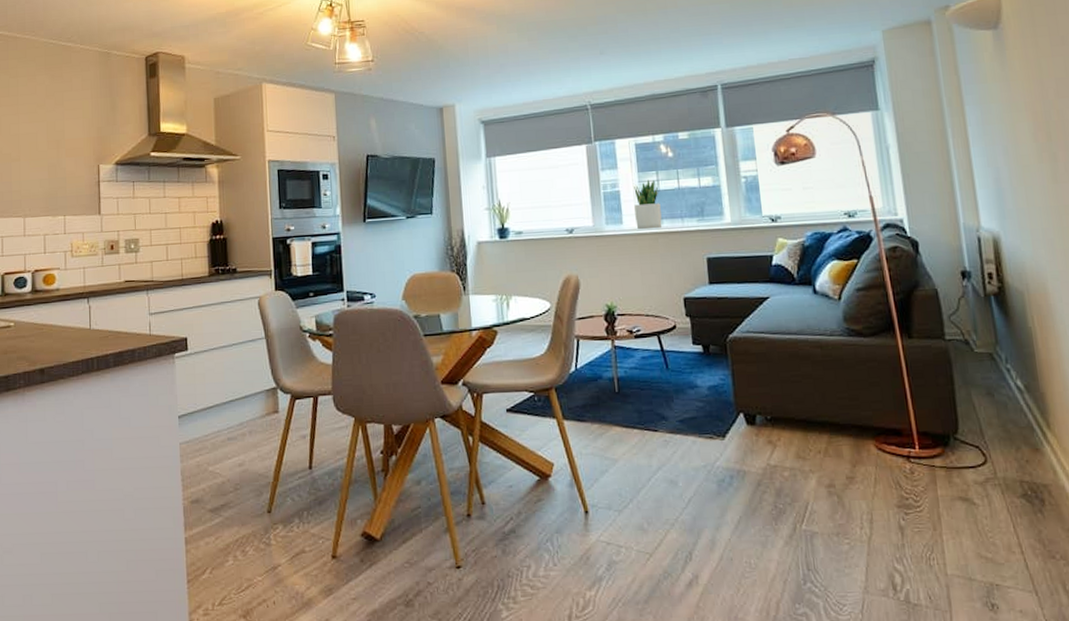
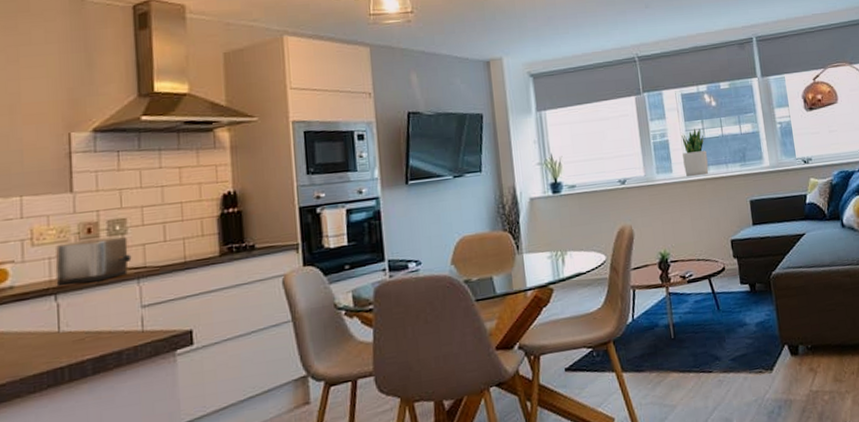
toaster: none [87,253,143,291] -> present [54,236,132,285]

